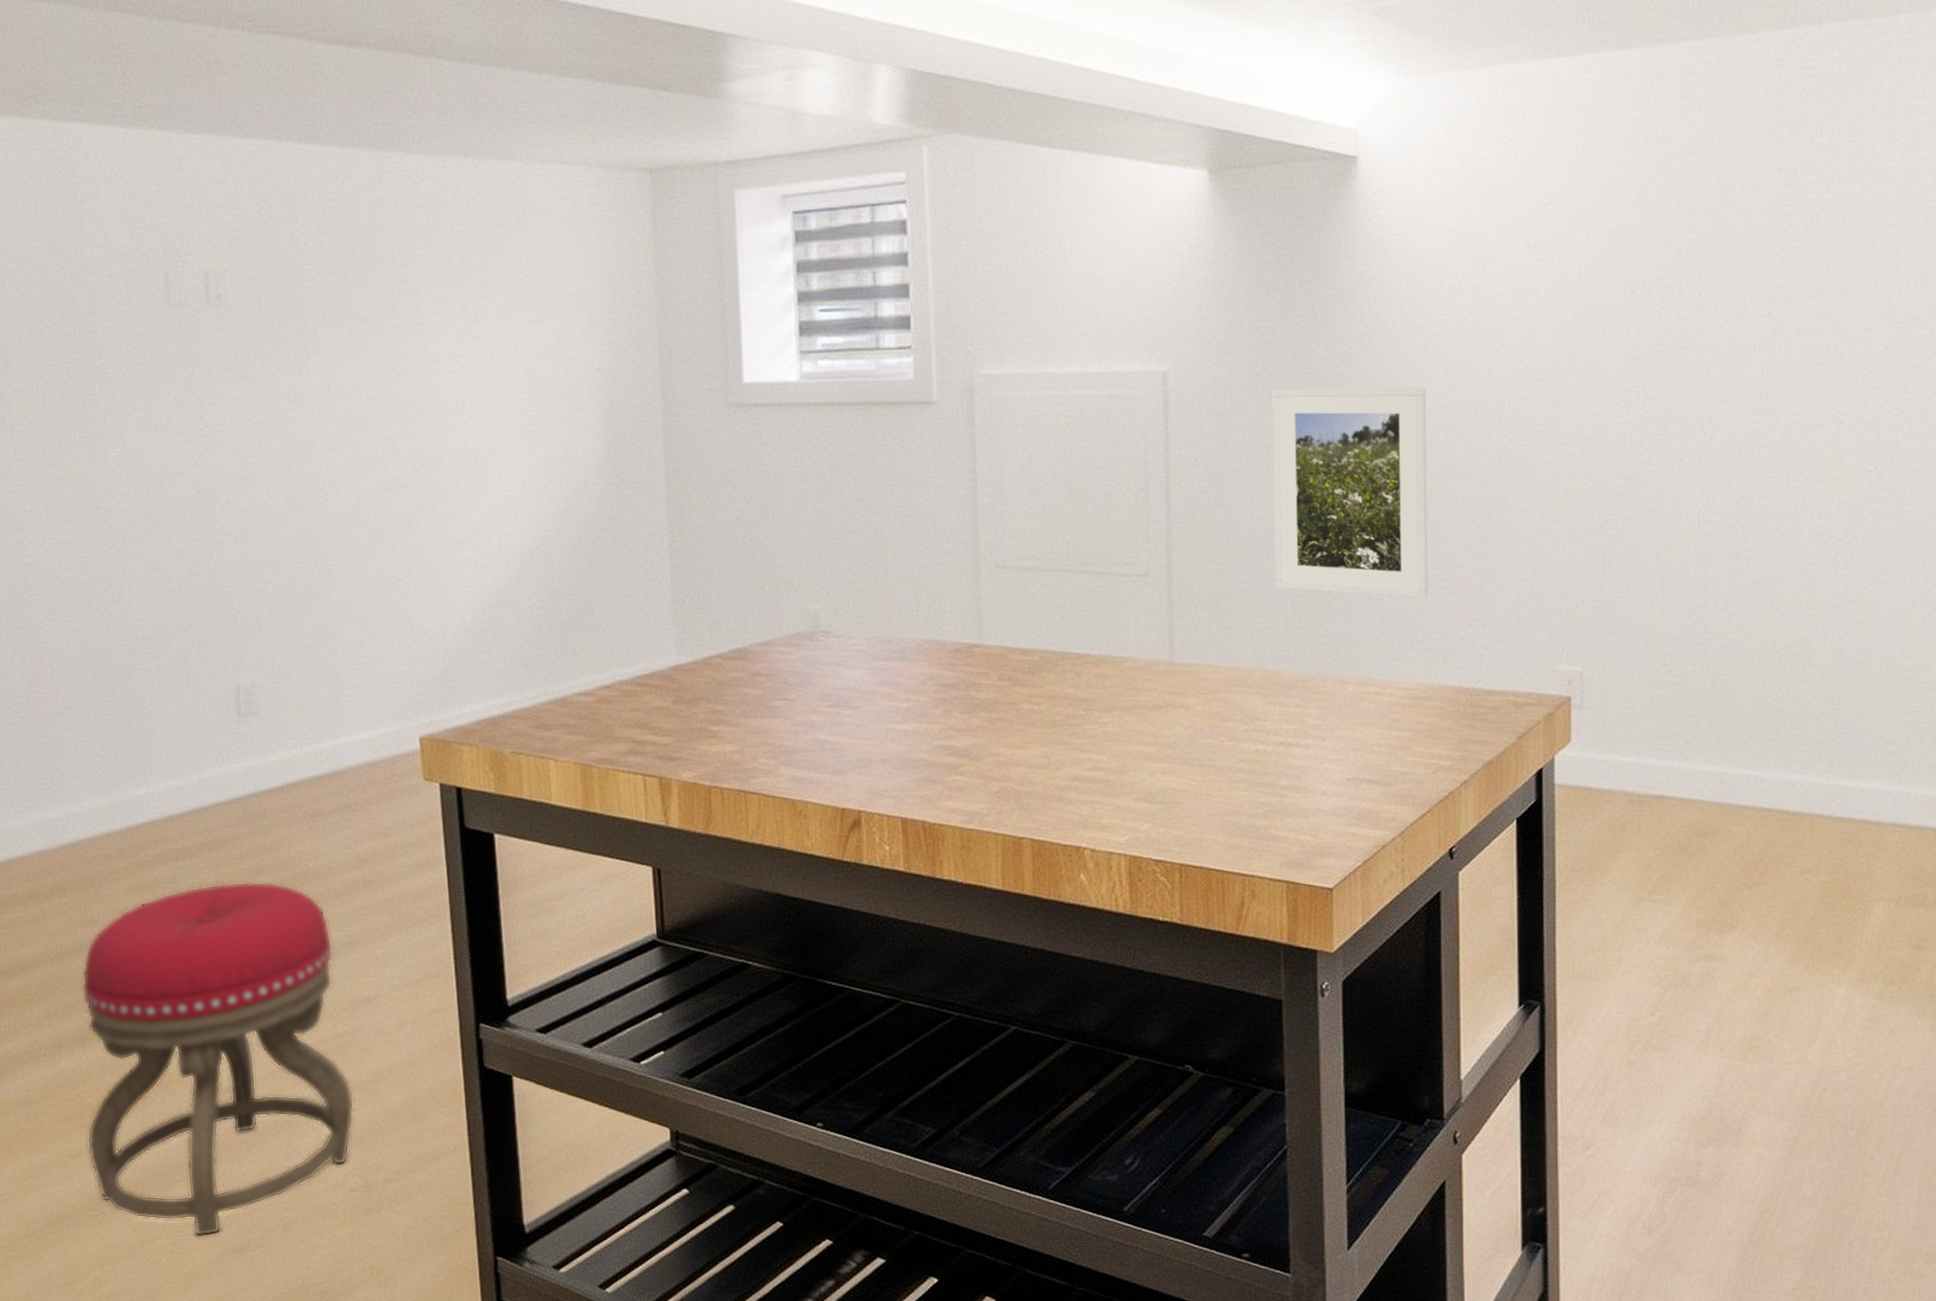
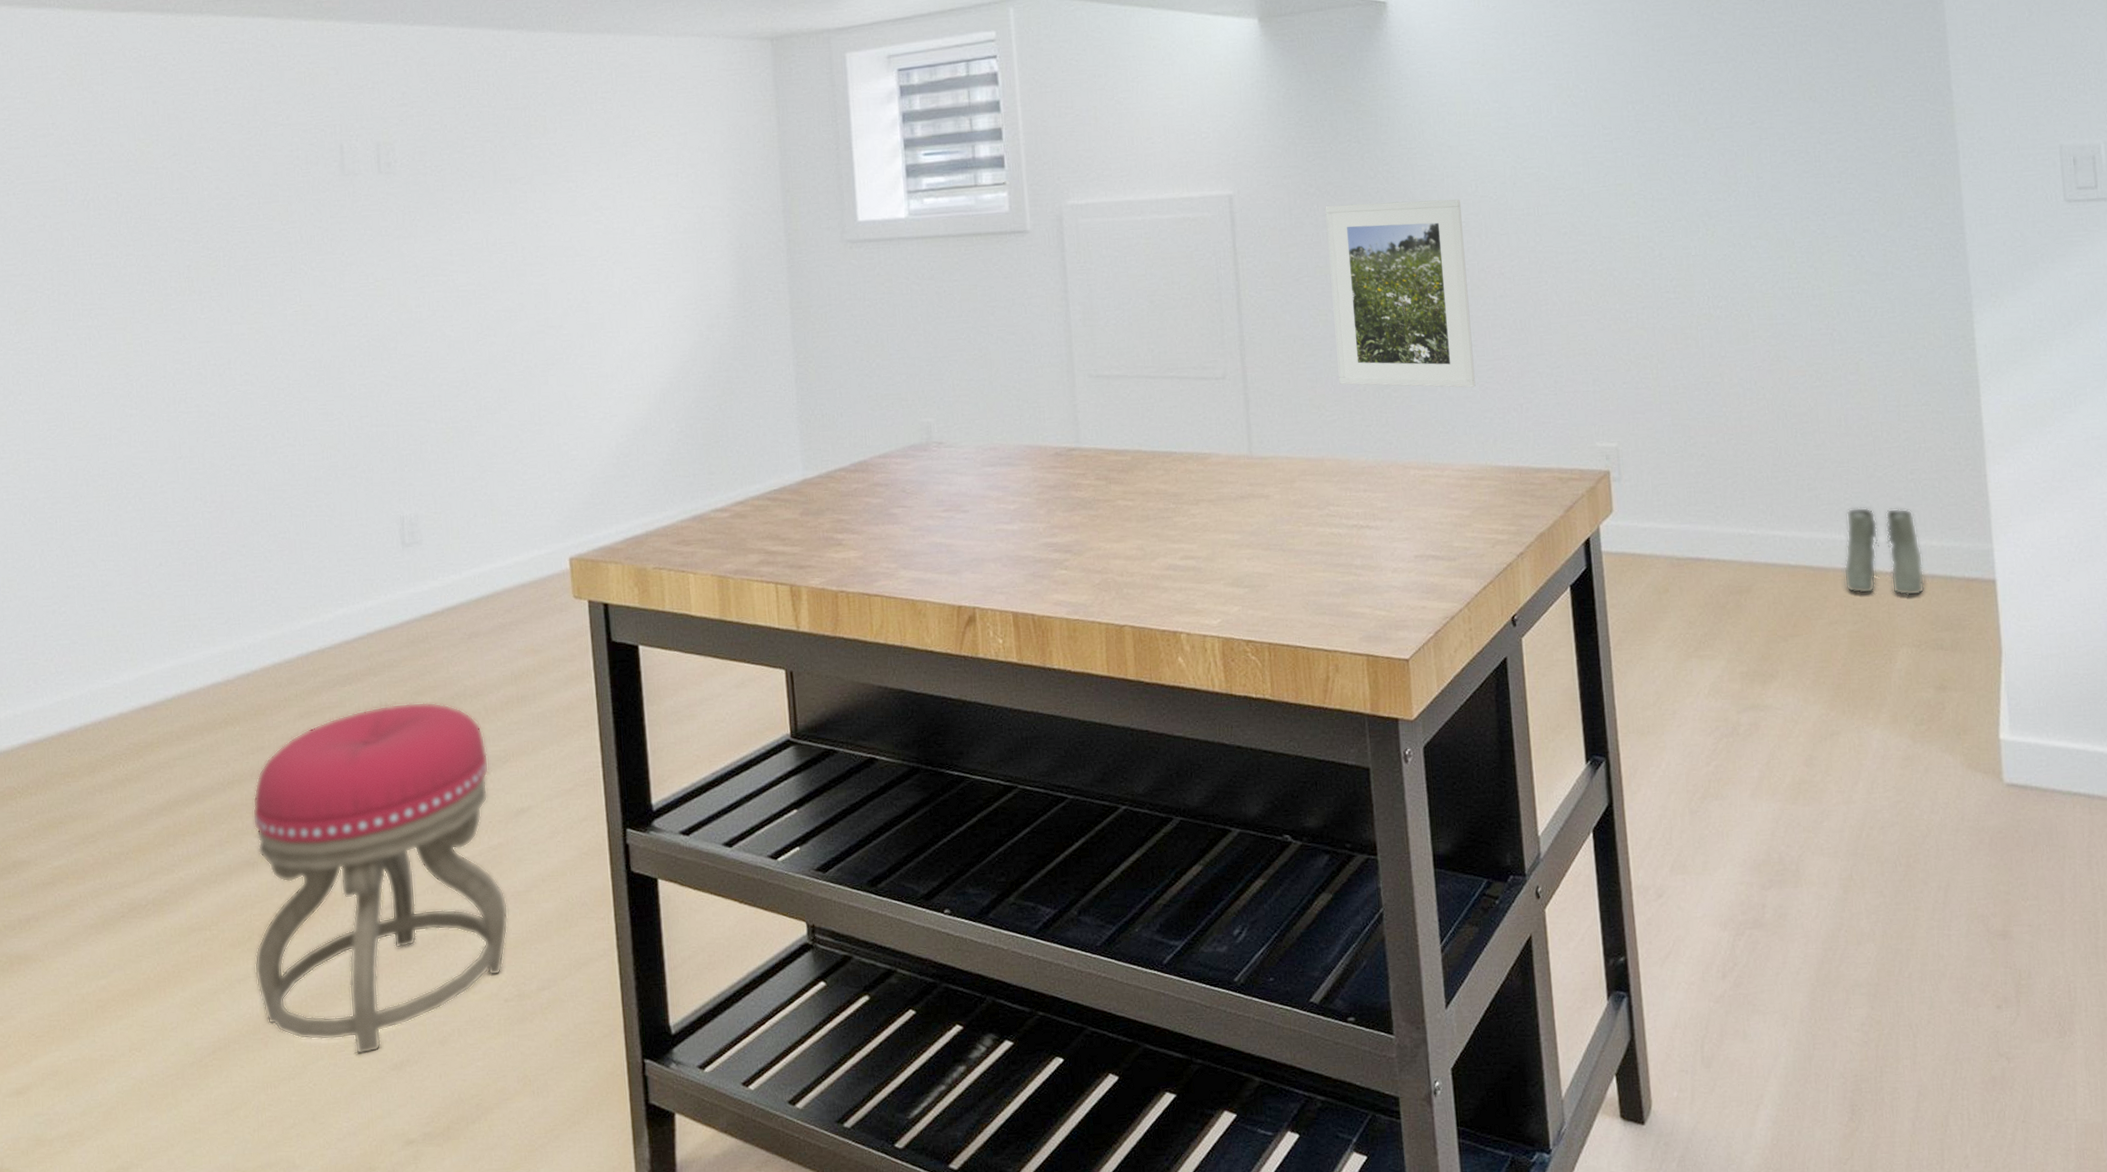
boots: none [1822,749,1912,848] -> present [1843,507,1926,596]

